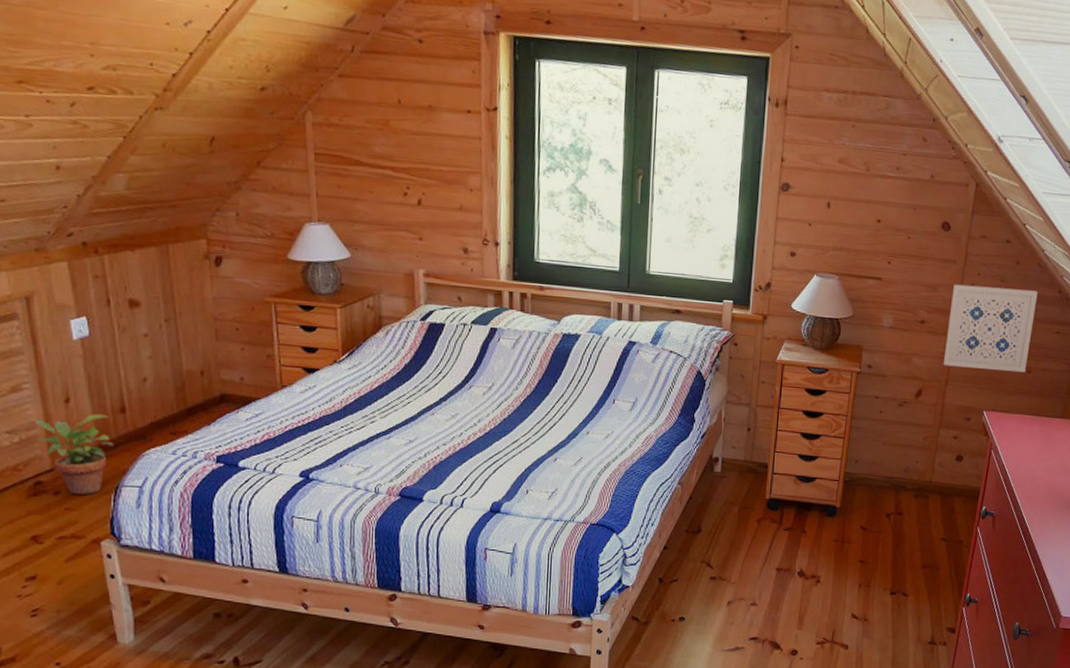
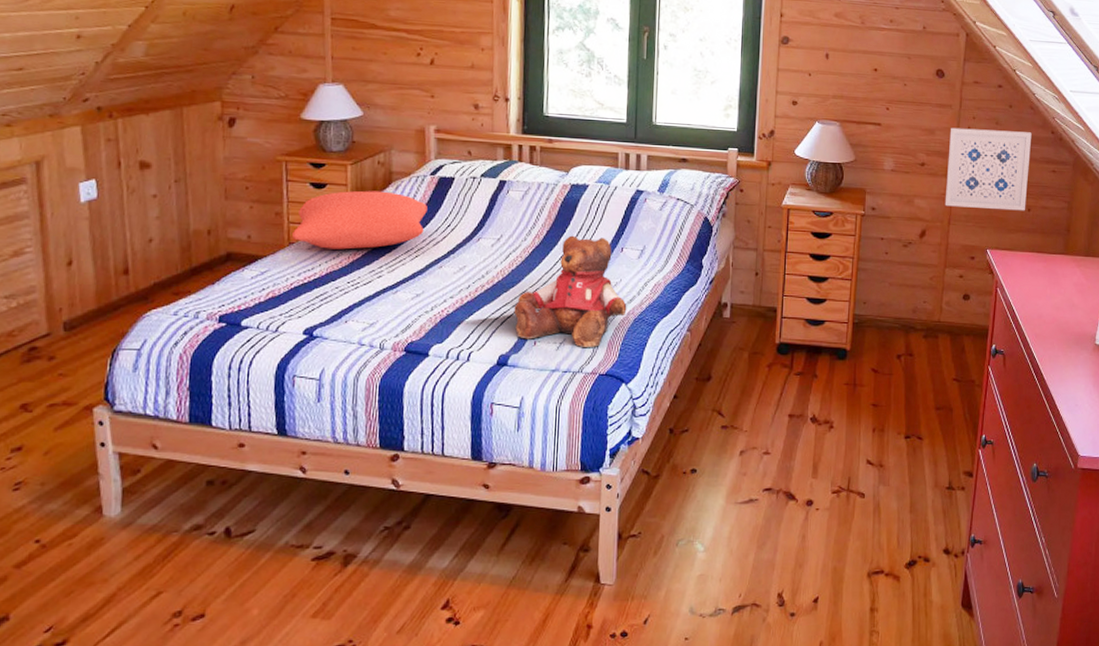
potted plant: present [33,413,114,495] -> none [33,276,114,360]
cushion: none [285,335,418,394] -> present [292,190,427,250]
teddy bear: none [506,385,618,497] -> present [513,235,627,347]

